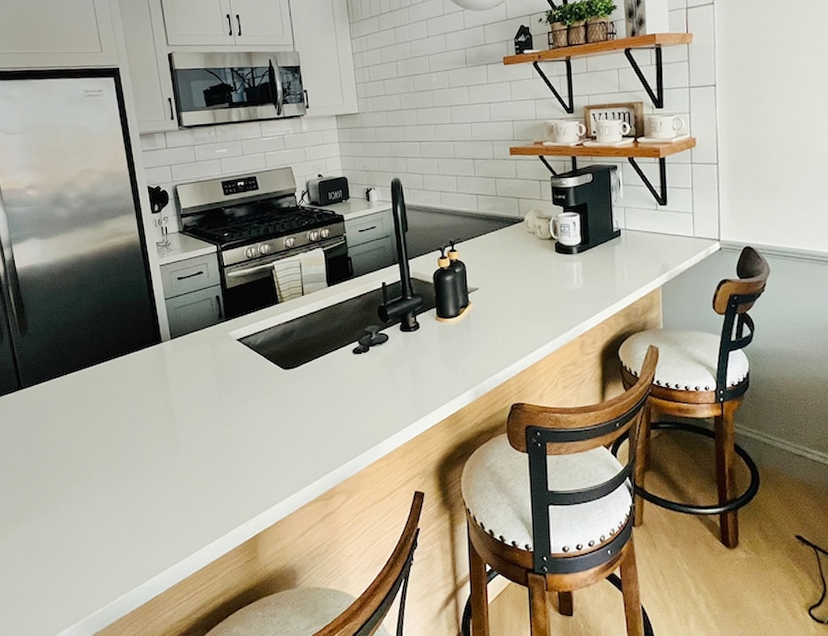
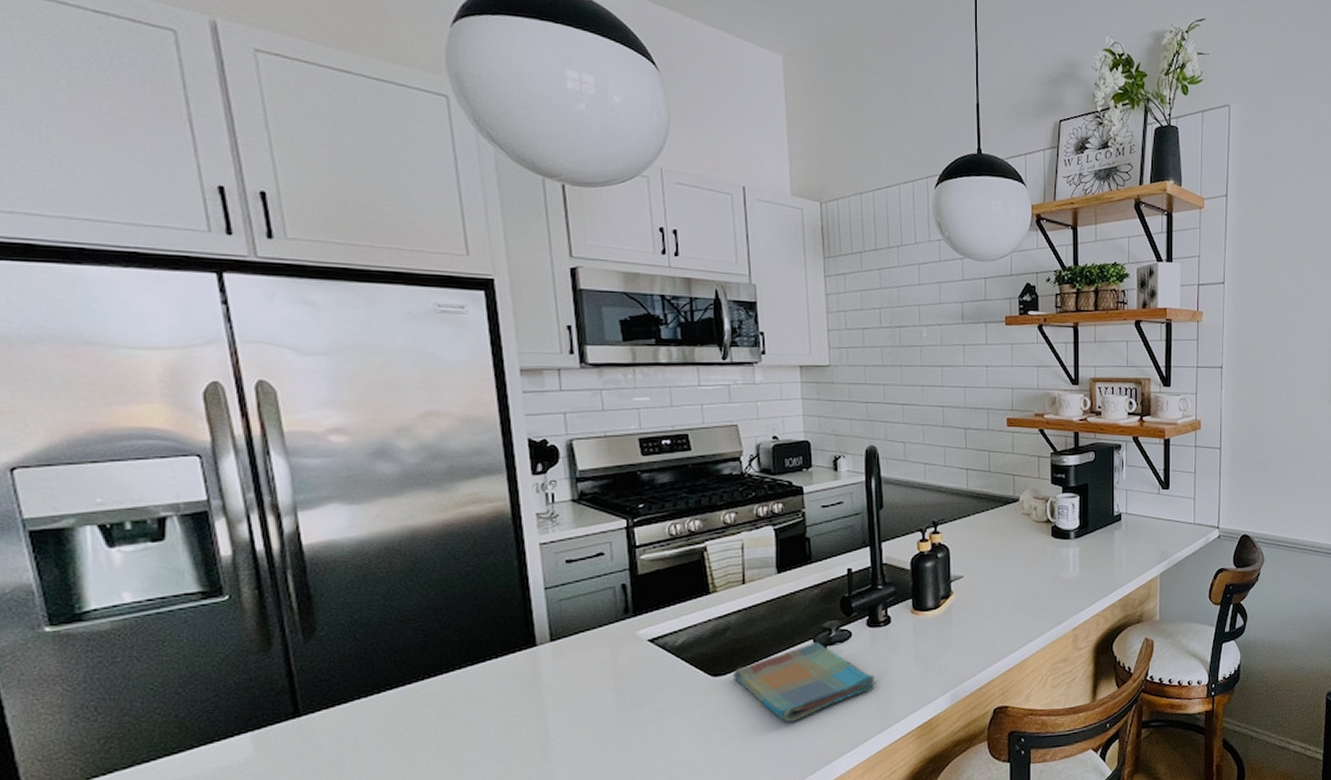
dish towel: none [299,343,411,408] -> present [732,642,877,722]

